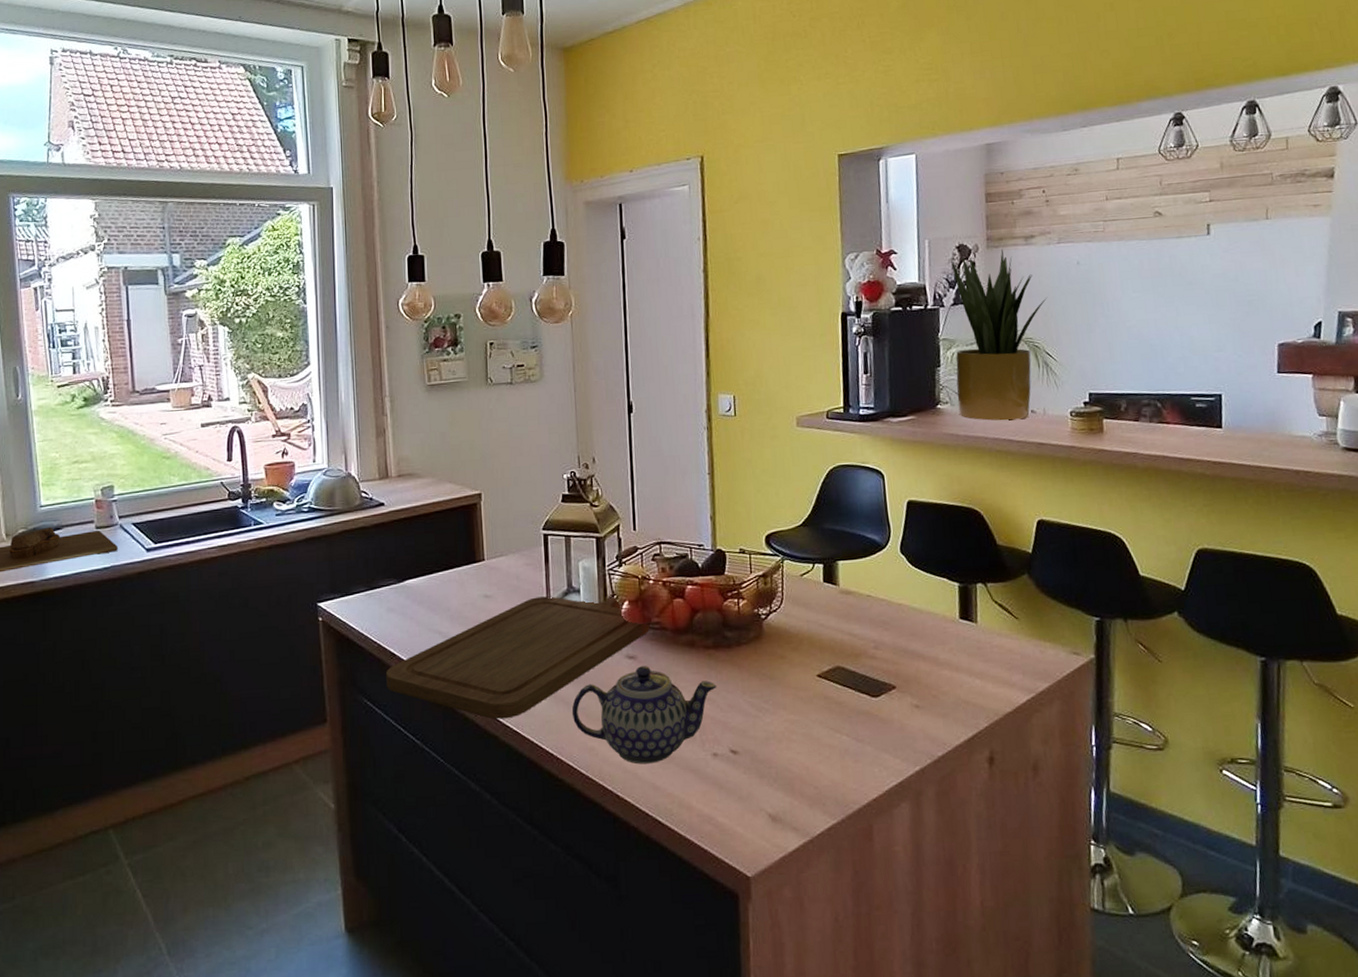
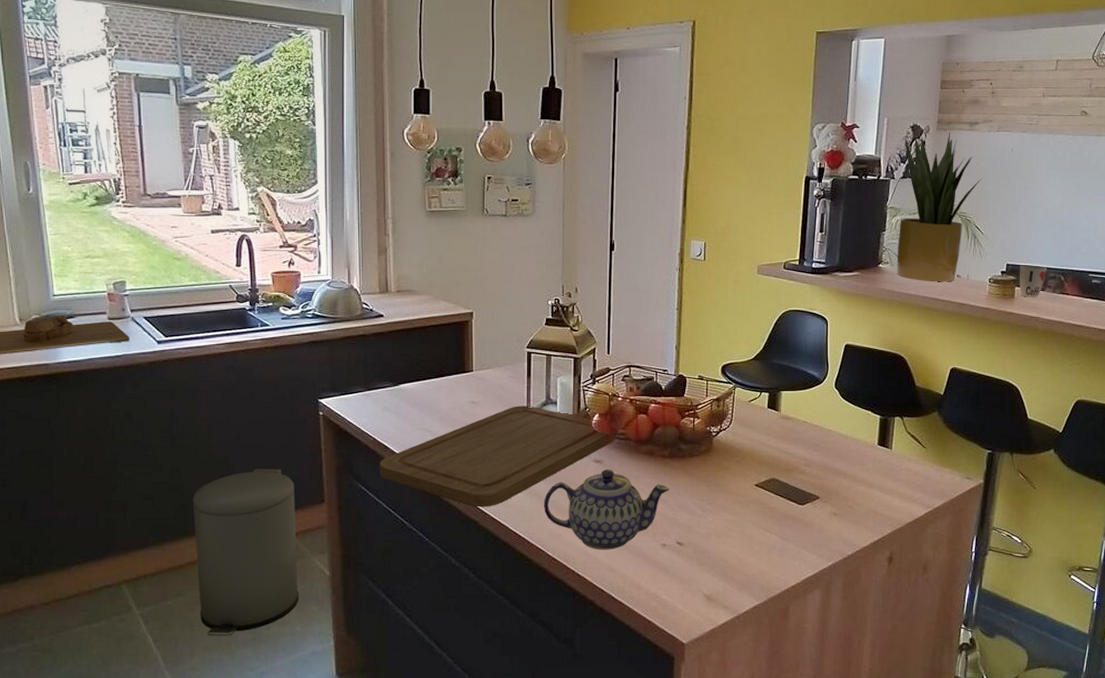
pedal bin: none [184,685,301,889] -> present [192,468,298,637]
cup: none [1105,392,1139,431] -> present [1019,265,1047,297]

